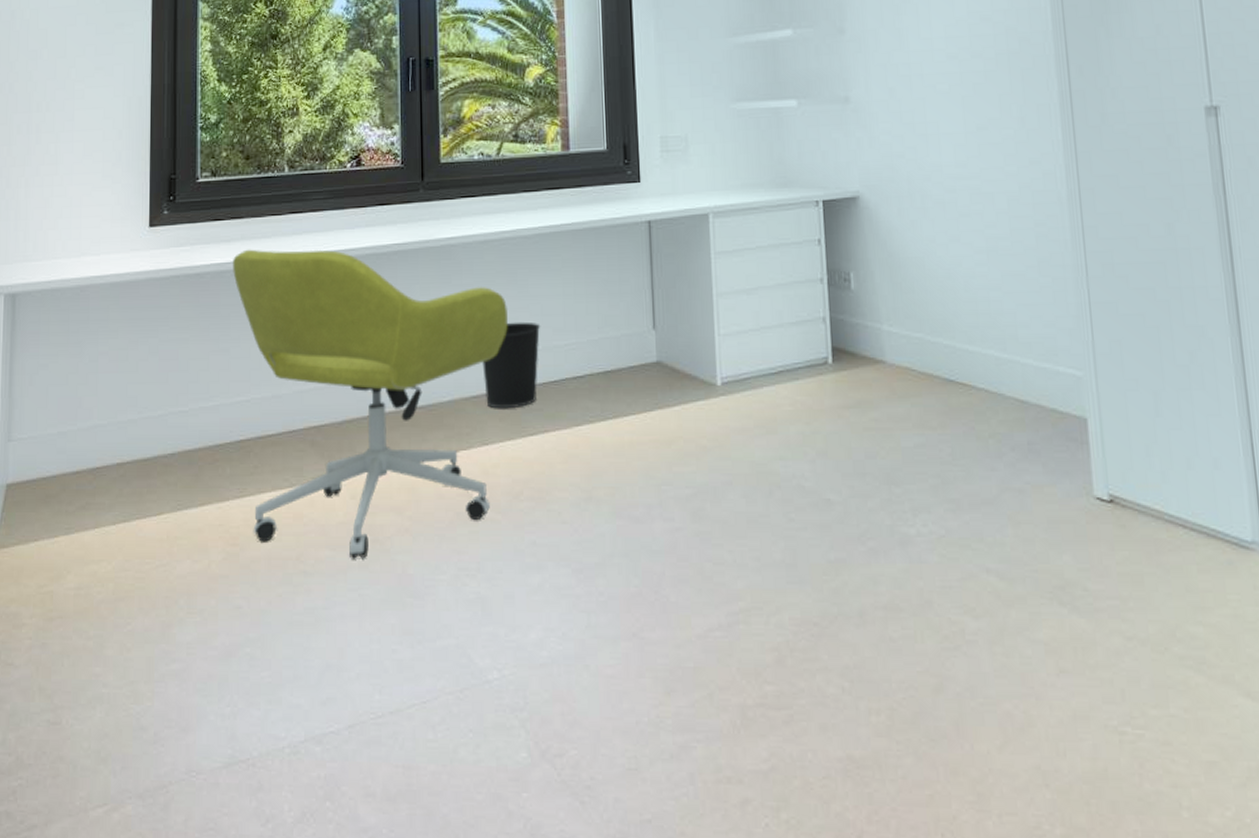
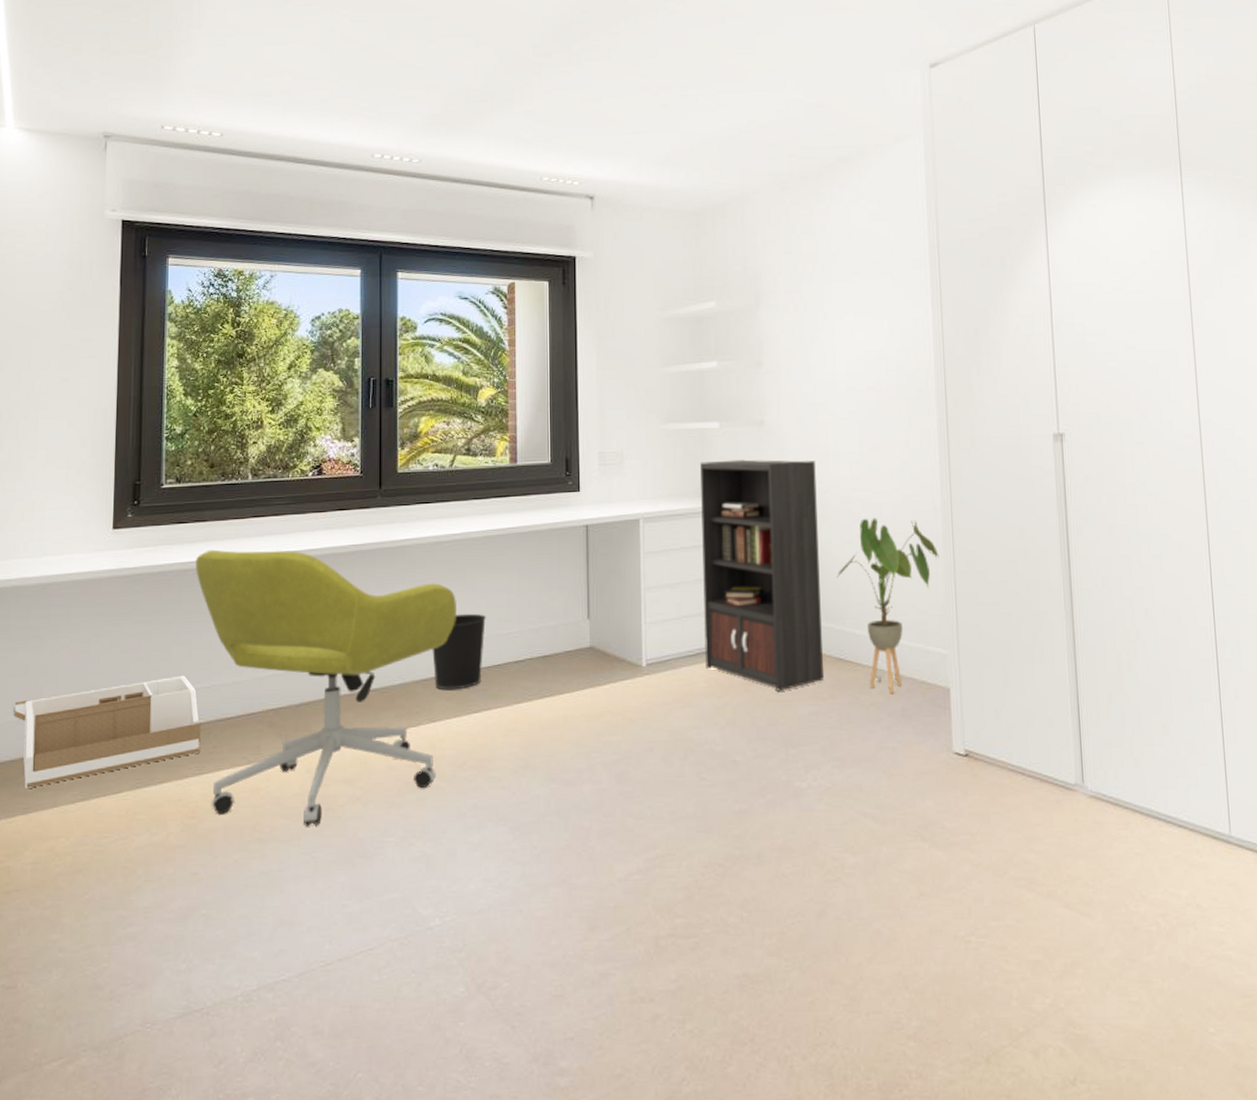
storage bin: none [53,387,241,508] -> present [12,675,201,790]
bookcase: none [776,143,1002,418] -> present [700,459,882,691]
house plant: none [942,211,1067,423] -> present [836,518,939,693]

